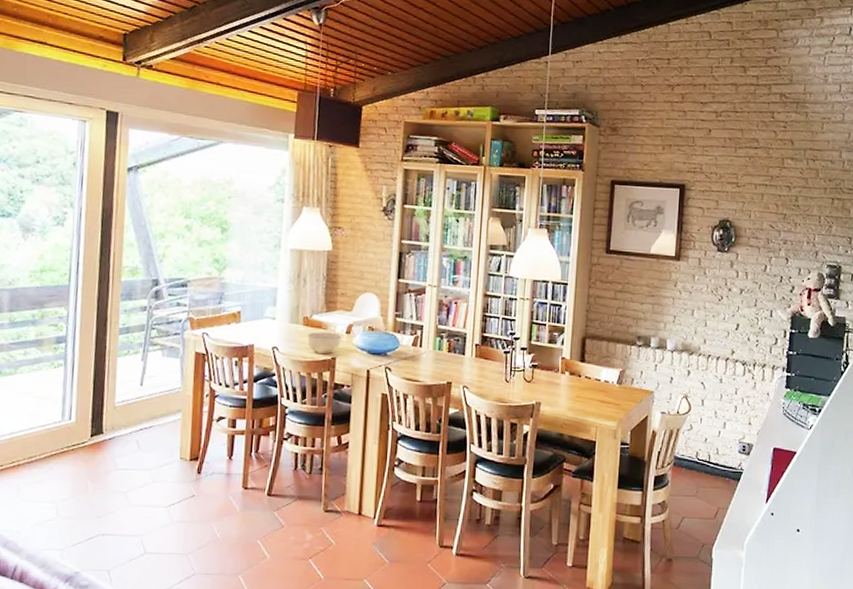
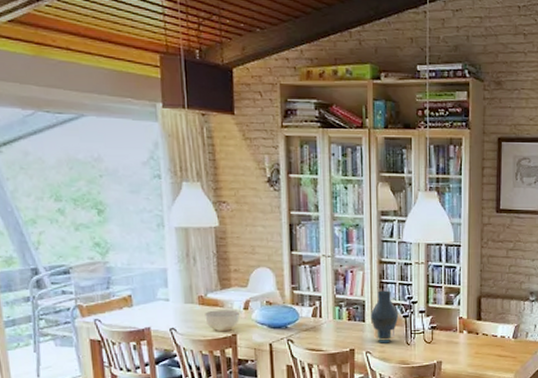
vase: none [470,324,500,379] -> present [370,290,399,344]

